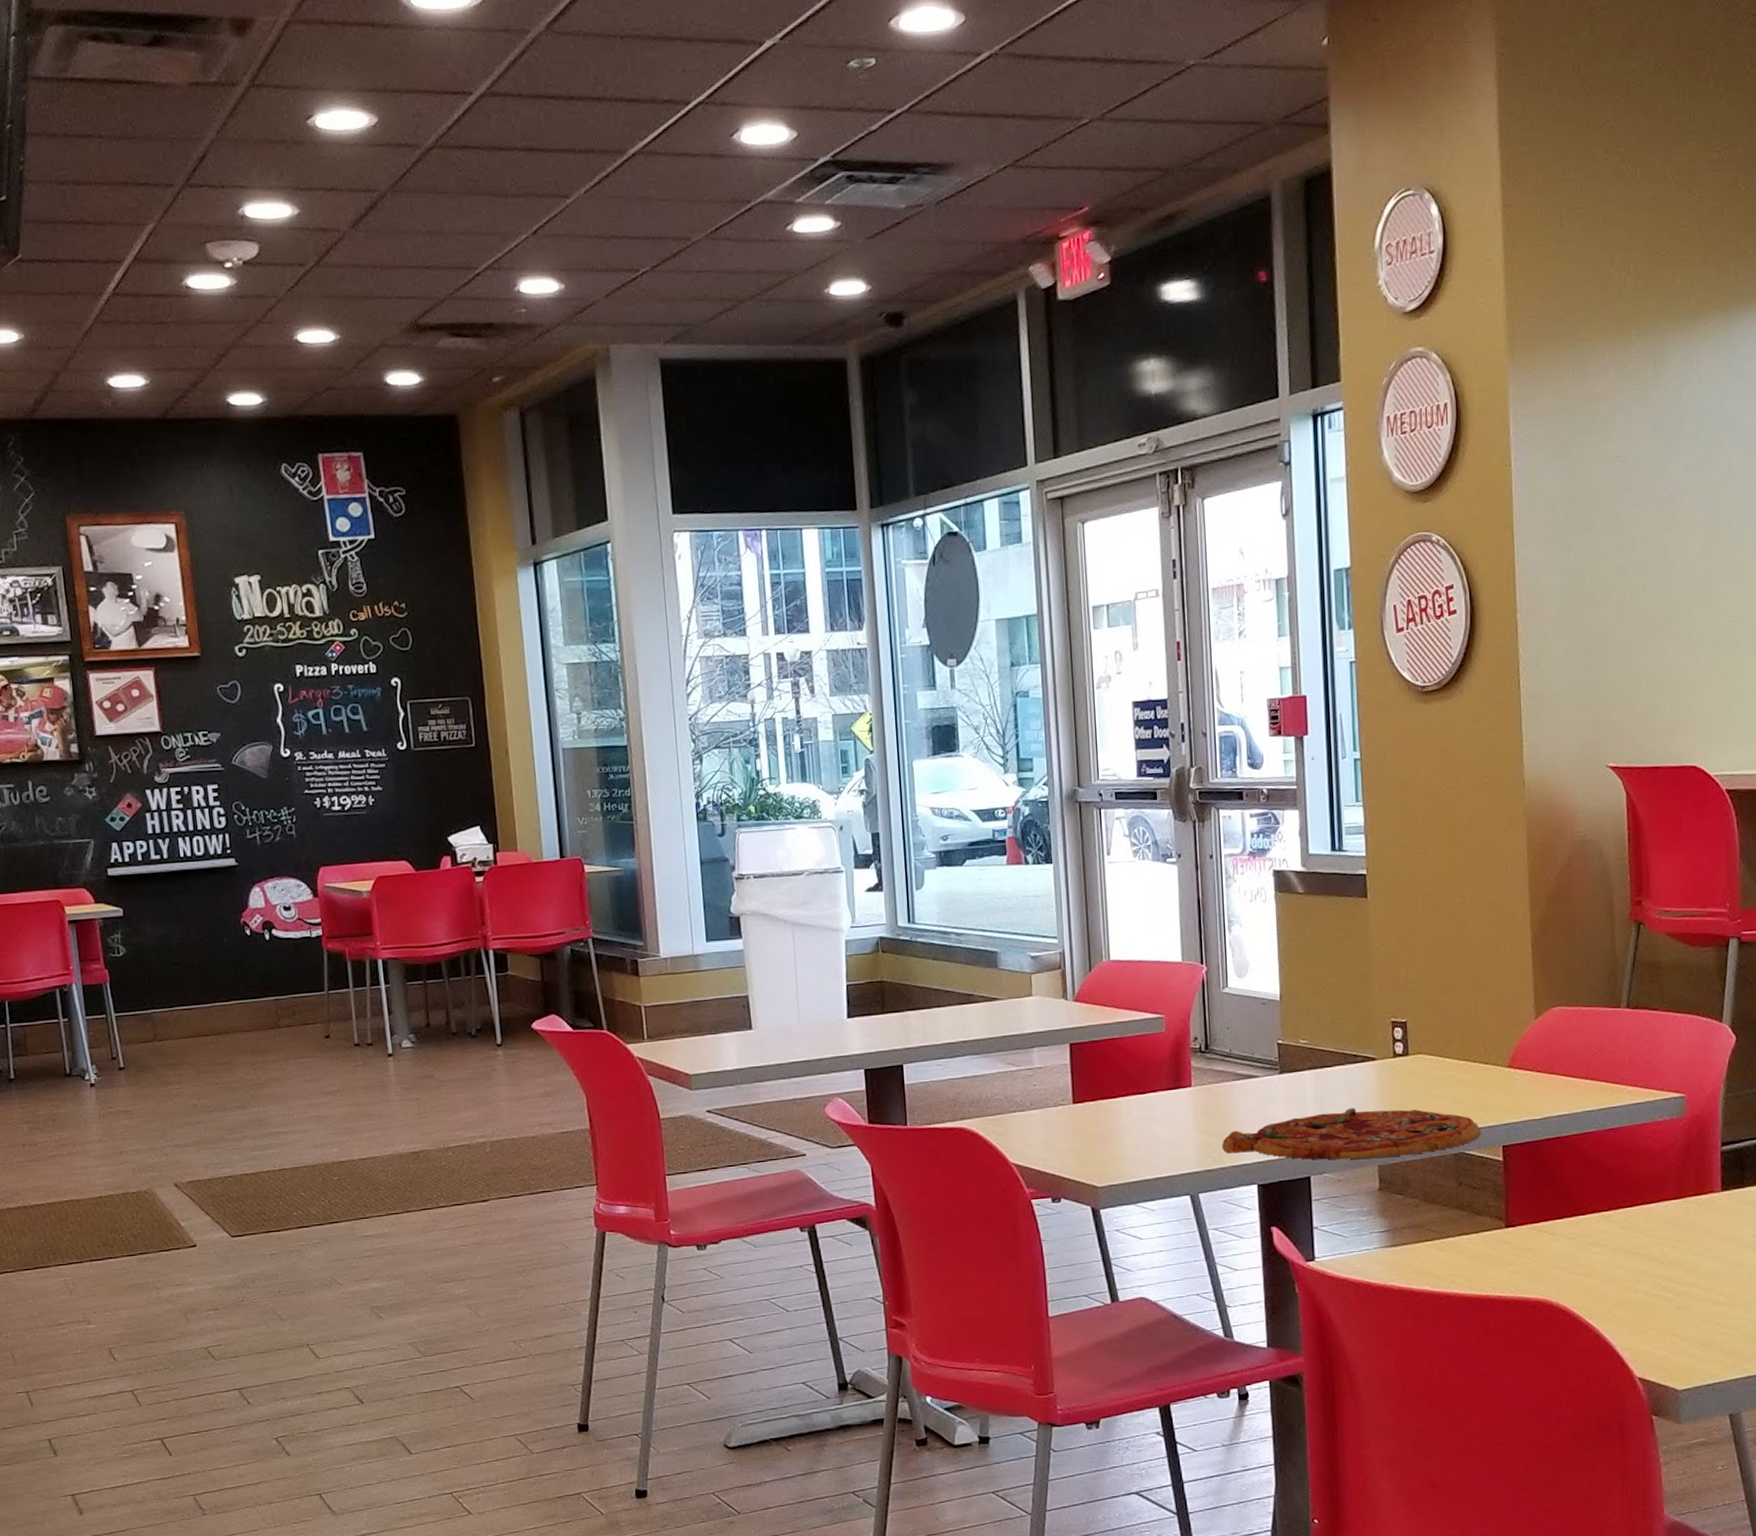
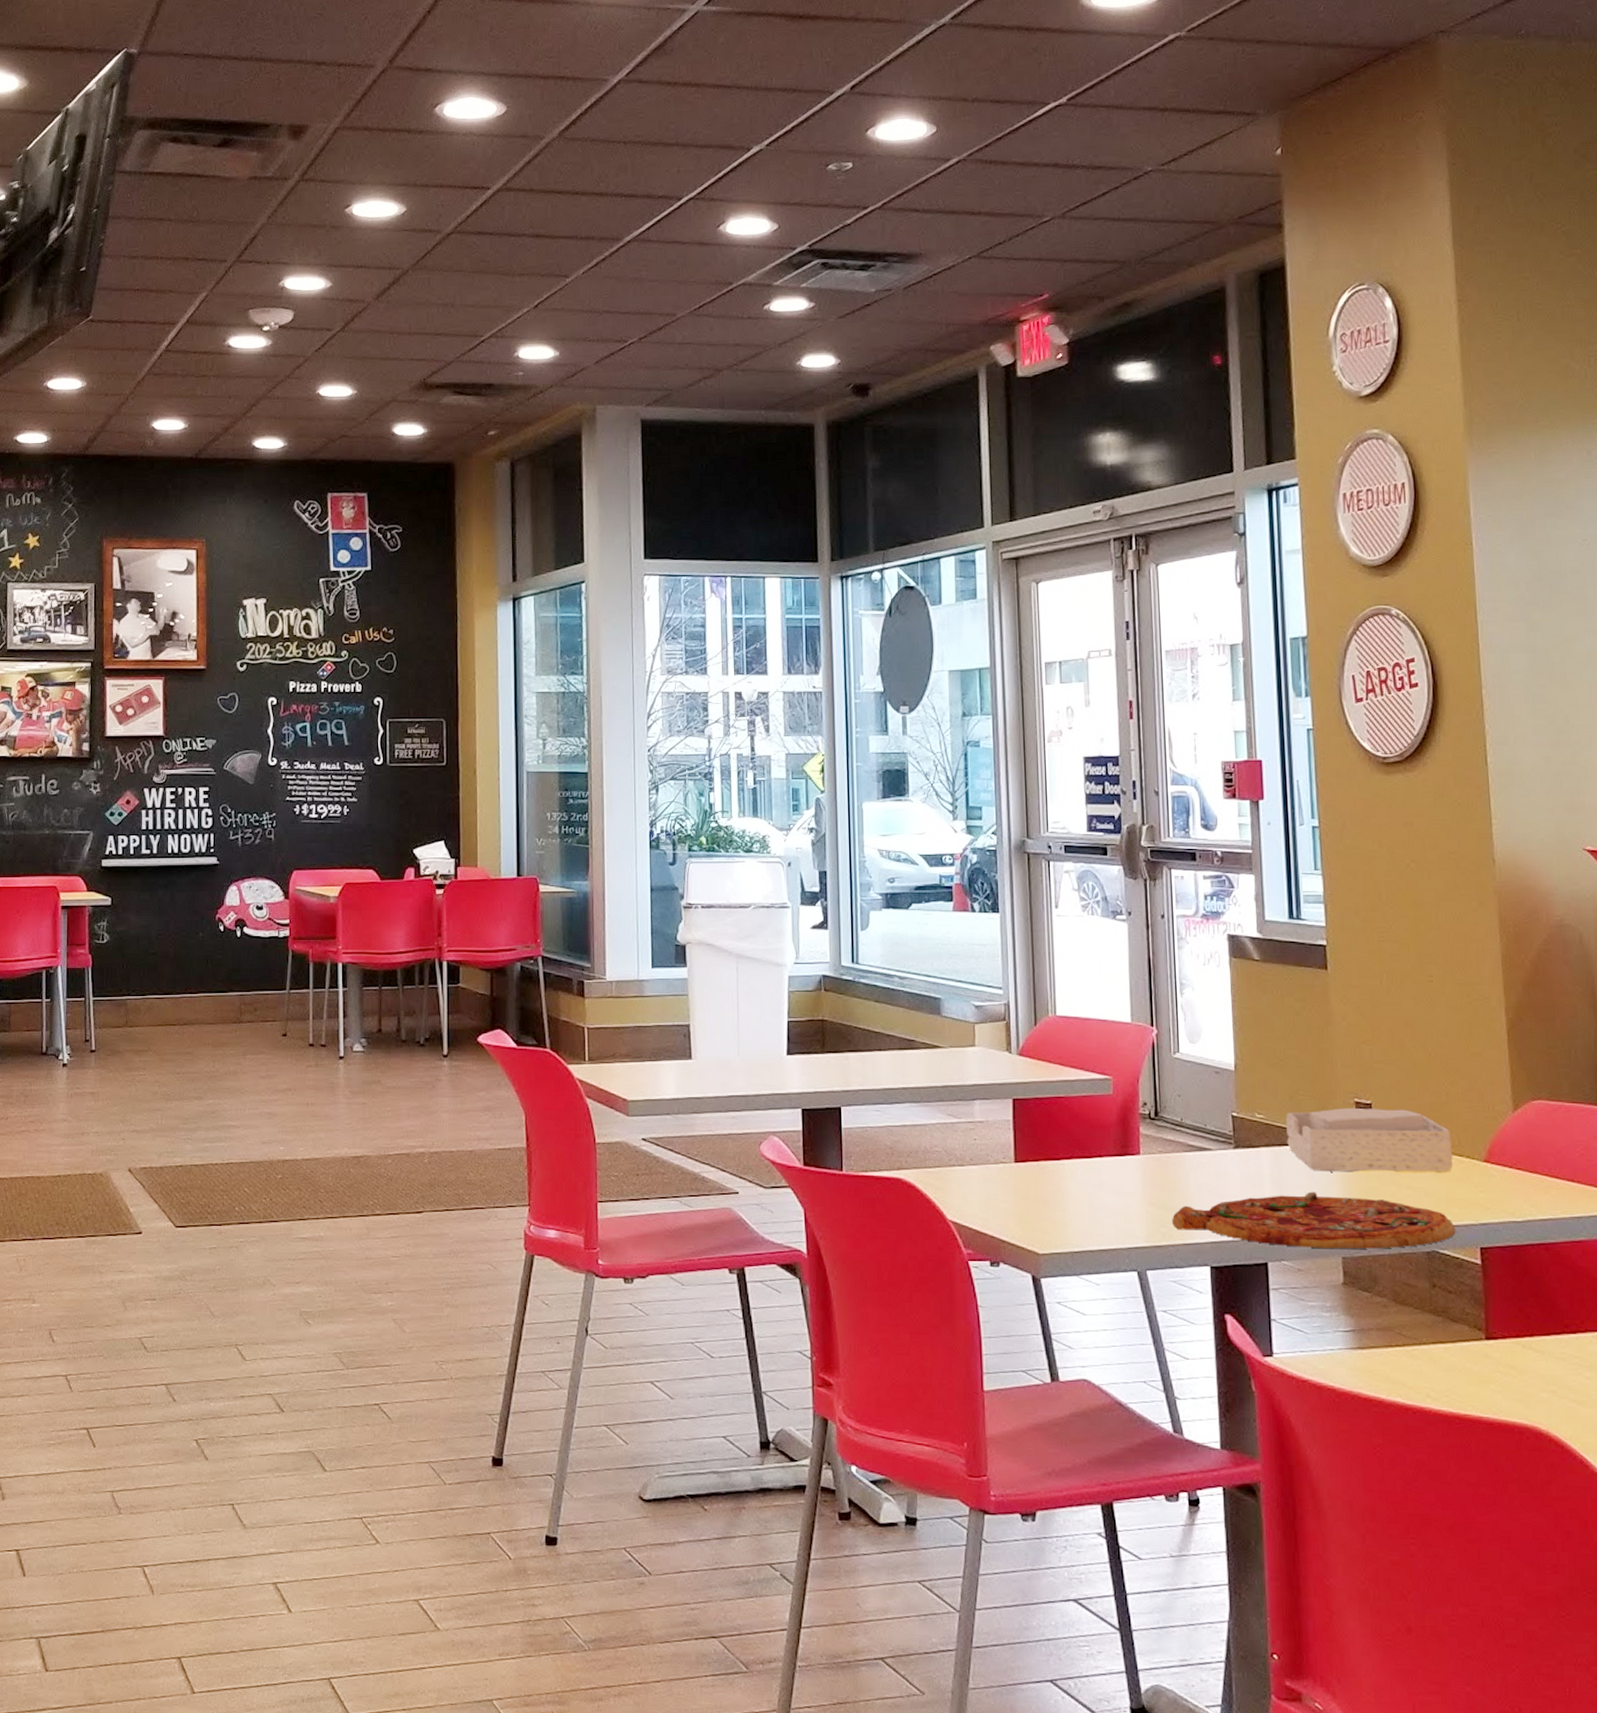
napkin holder: none [1328,1024,1480,1089] -> present [1286,1107,1453,1173]

